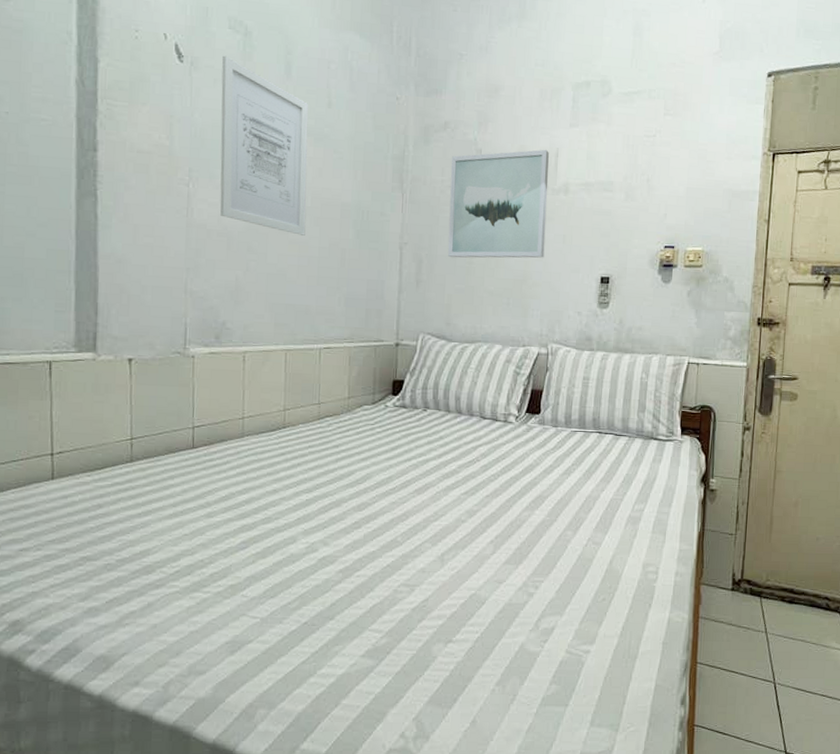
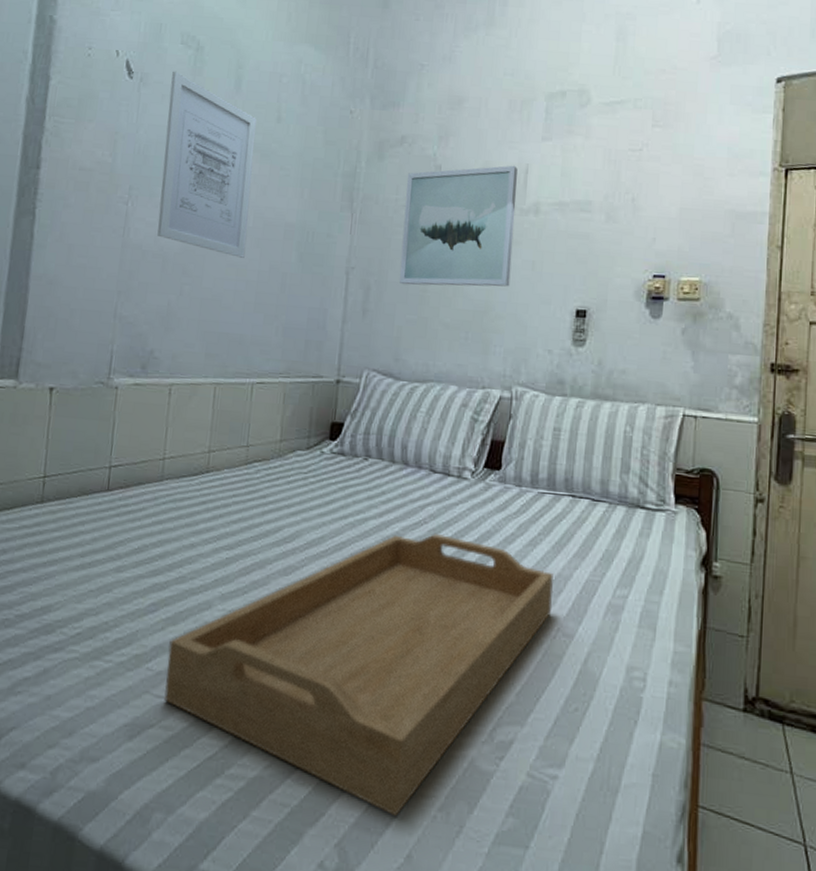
serving tray: none [259,469,585,693] -> present [164,534,554,817]

